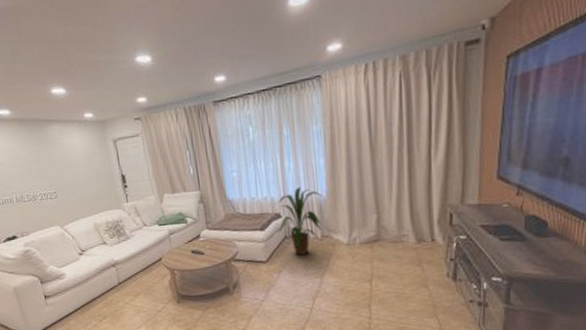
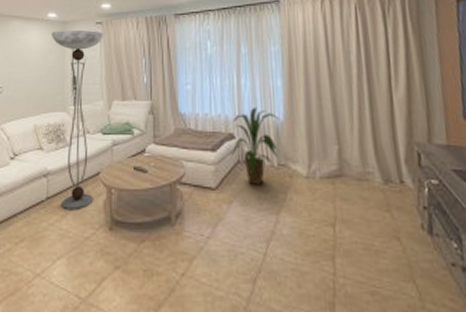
floor lamp: none [91,127,159,291] -> present [51,29,105,211]

